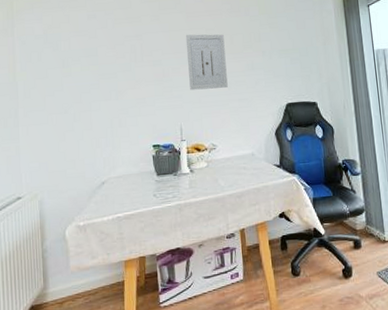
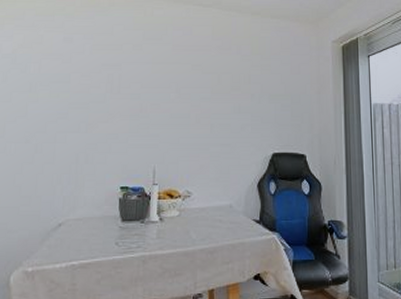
wall art: present [185,34,228,90] -> none [168,69,211,130]

